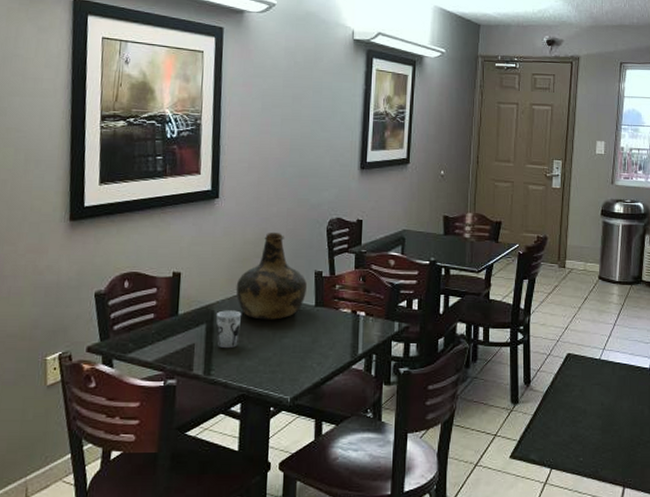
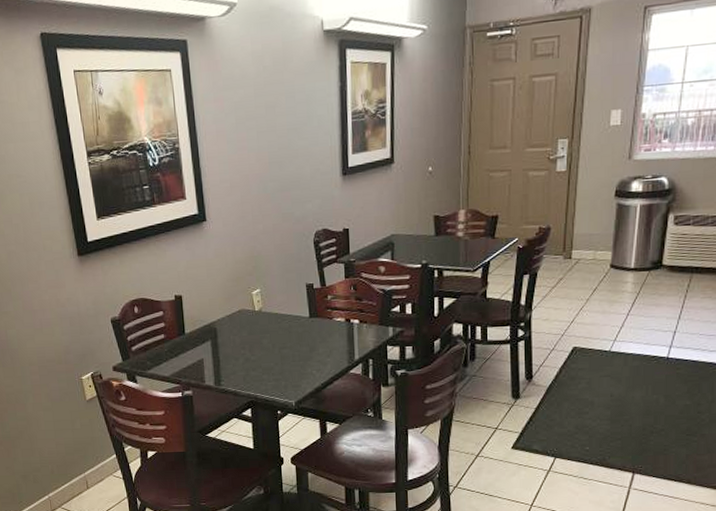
cup: present [216,310,242,349] -> none [218,326,242,362]
bottle: present [236,232,307,320] -> none [233,249,300,334]

